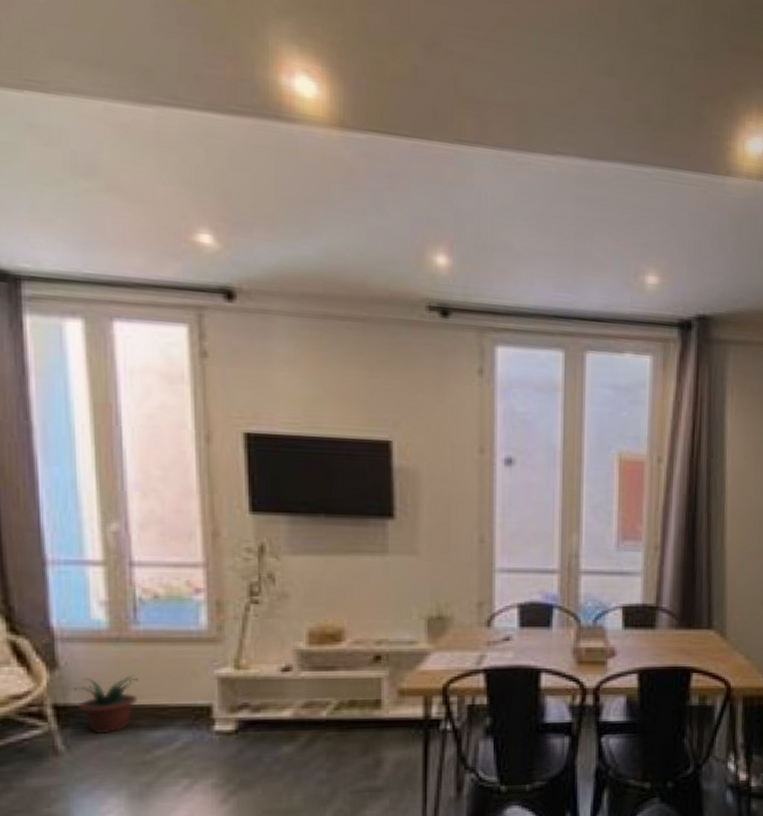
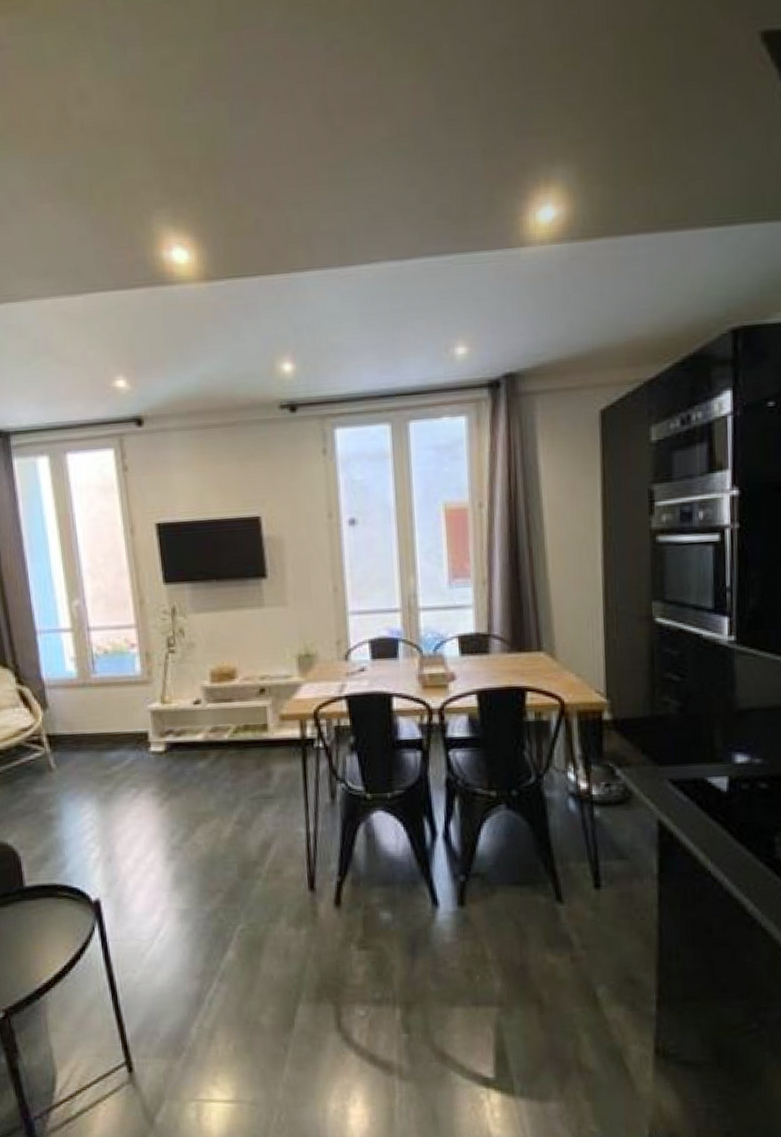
potted plant: present [73,675,138,735] -> none [58,711,99,756]

